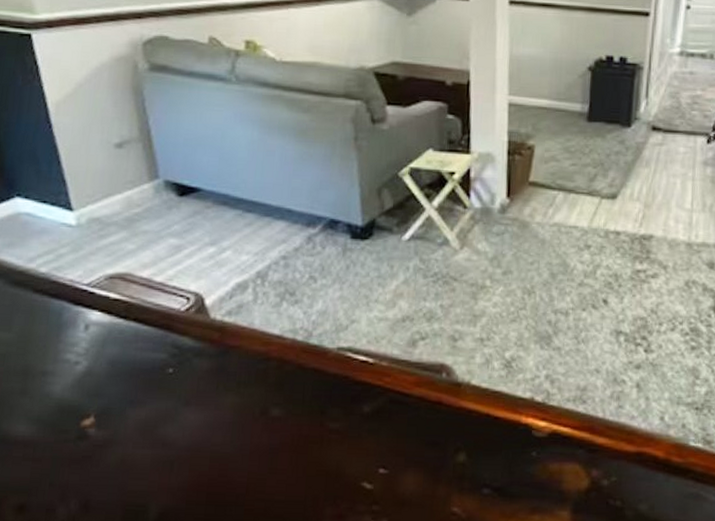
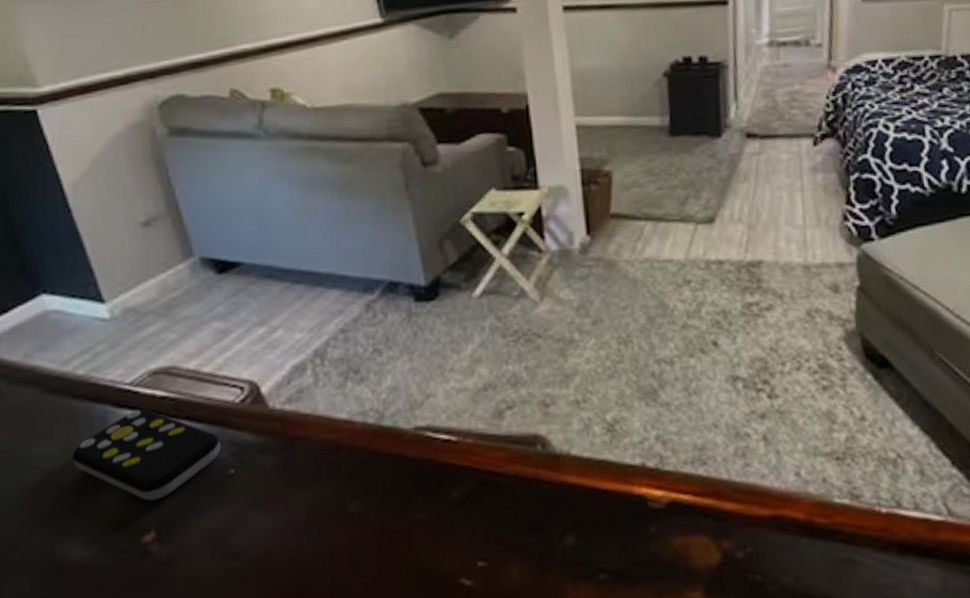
remote control: none [26,308,163,390] -> present [72,409,221,501]

